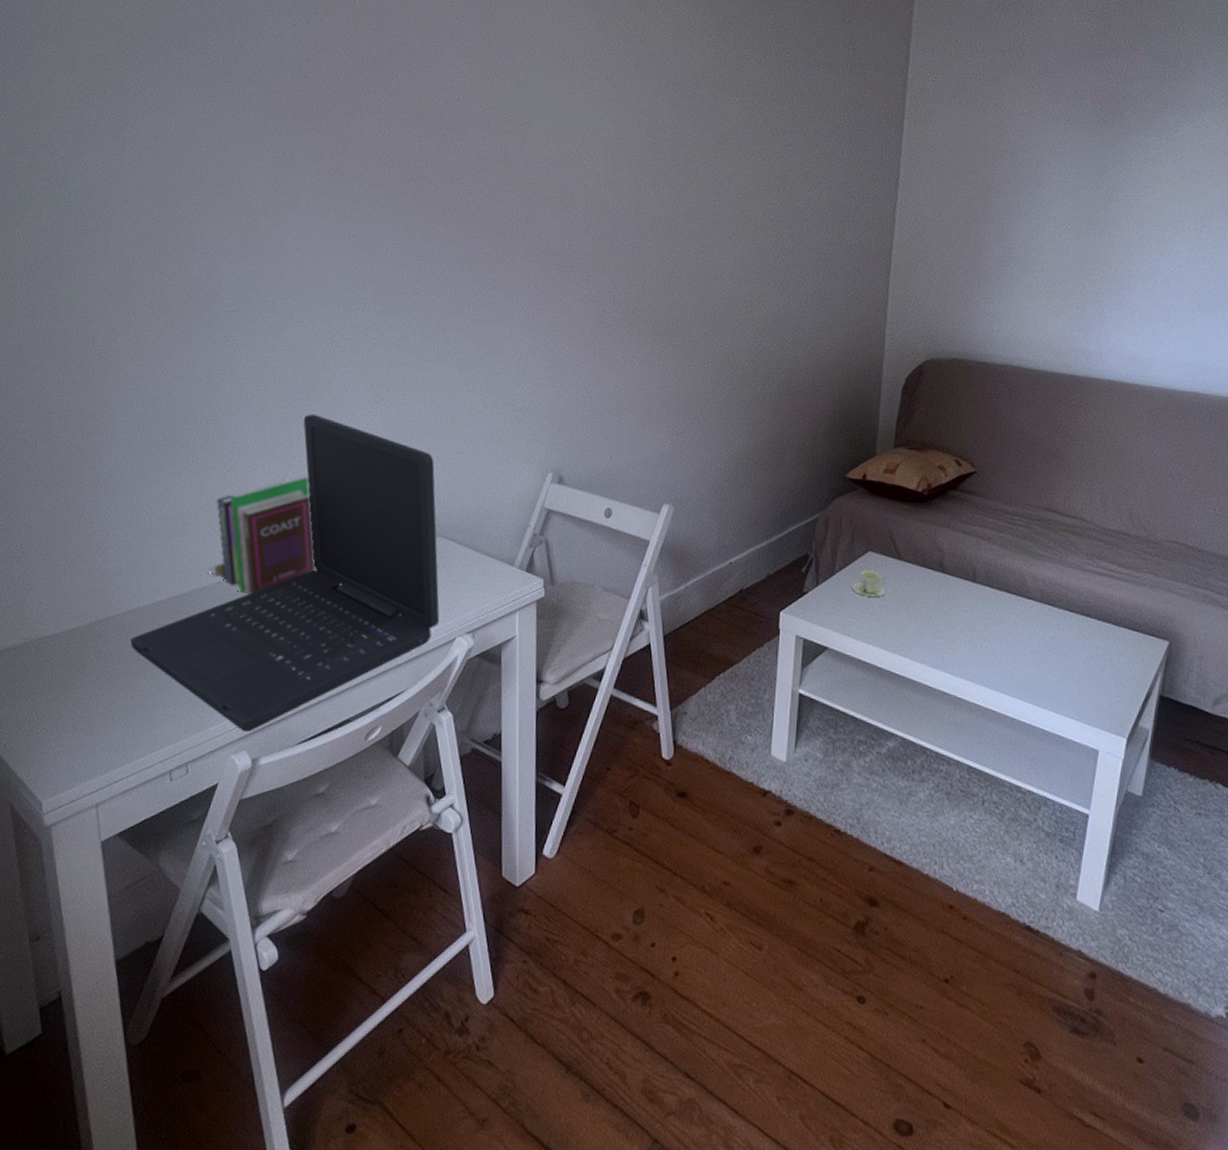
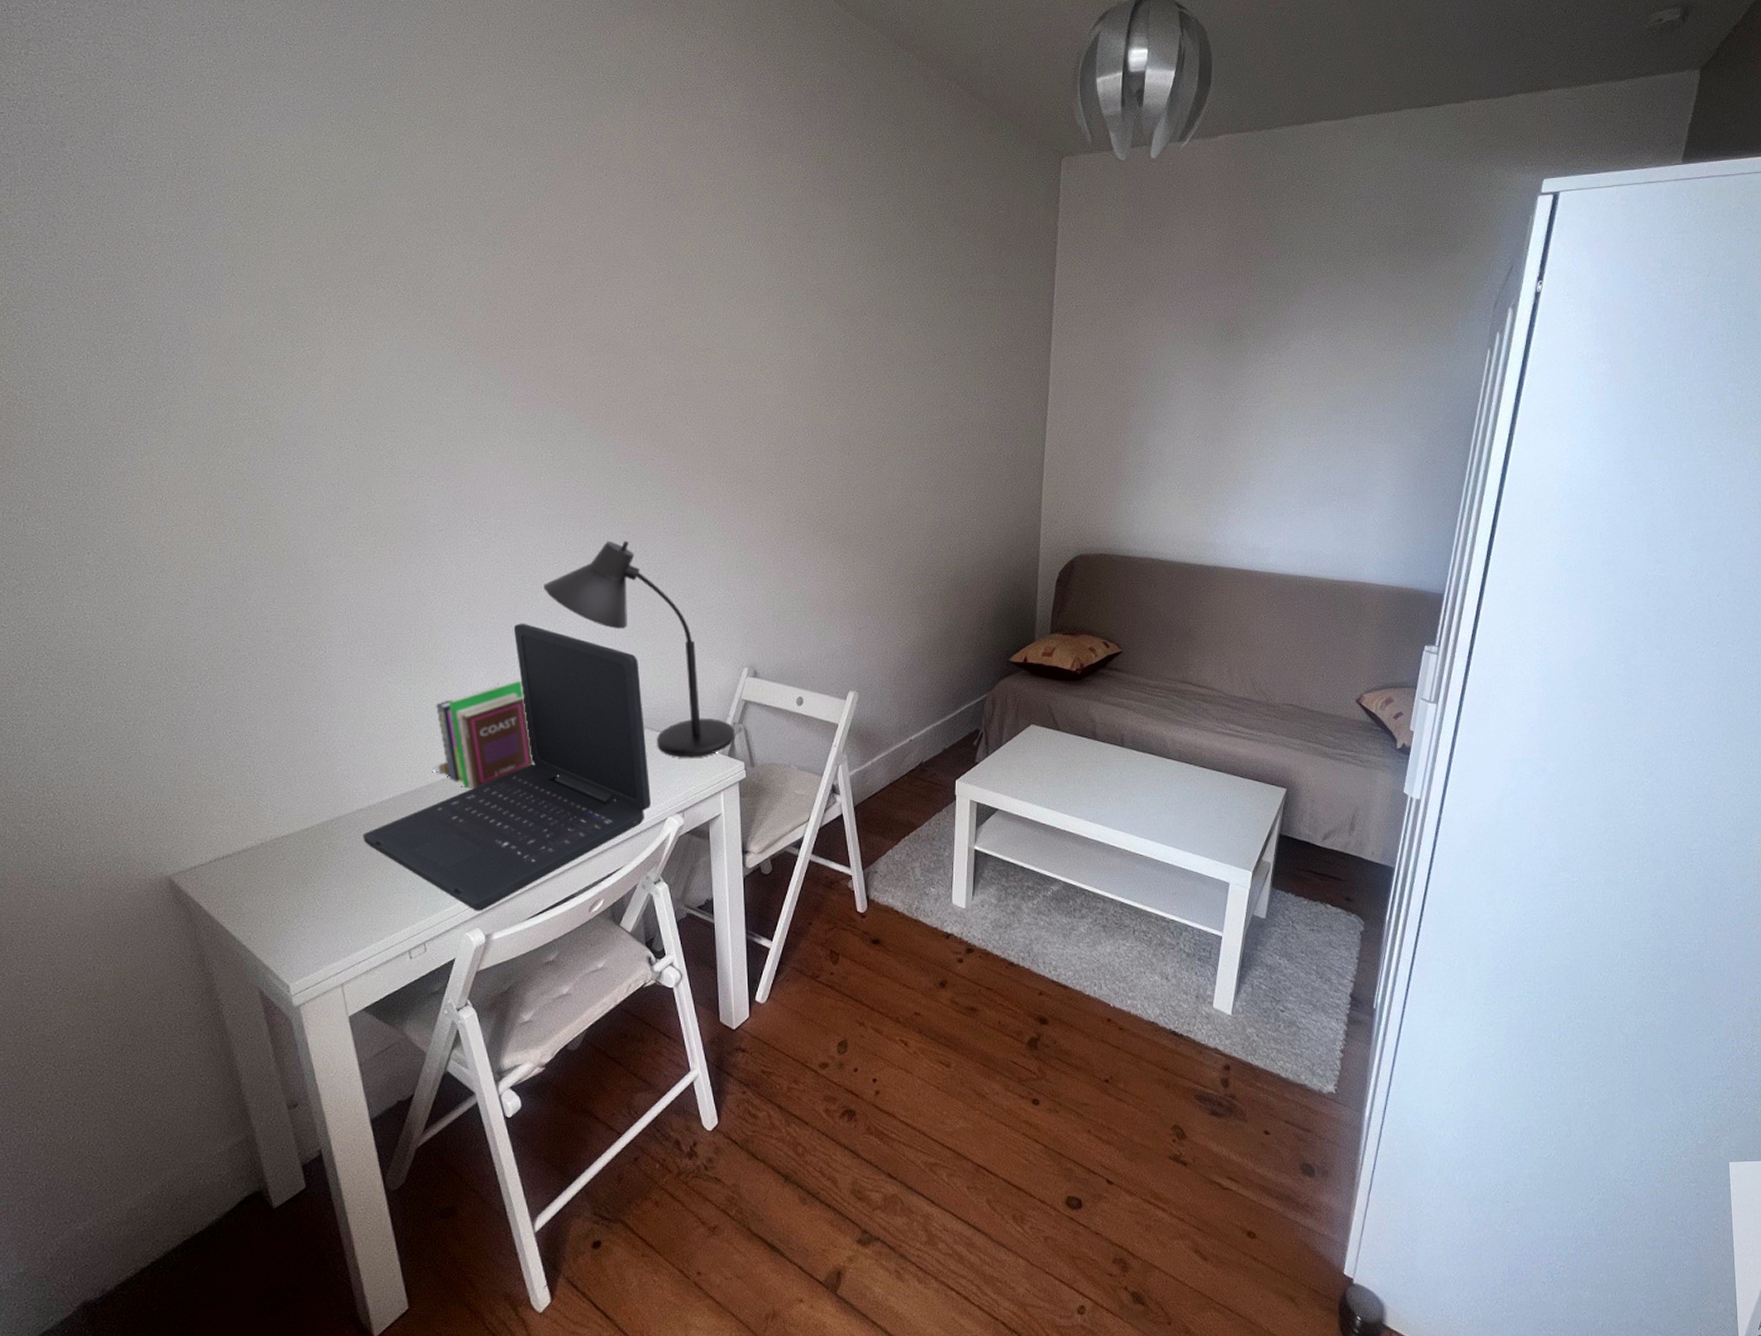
desk lamp: none [338,327,535,571] -> present [544,540,734,758]
cup and saucer: present [852,570,886,597] -> none [1018,741,1047,763]

